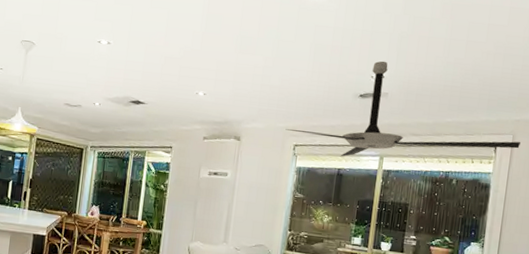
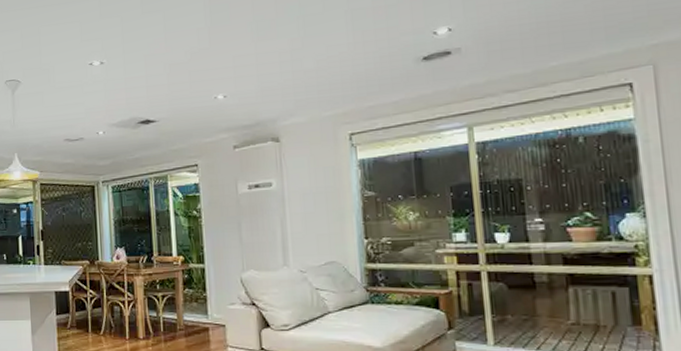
ceiling fan: present [285,61,521,157] -> none [334,10,667,138]

